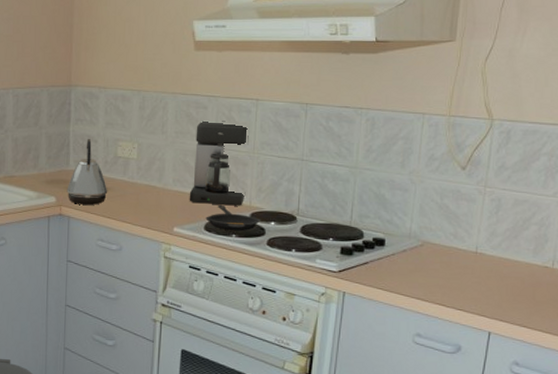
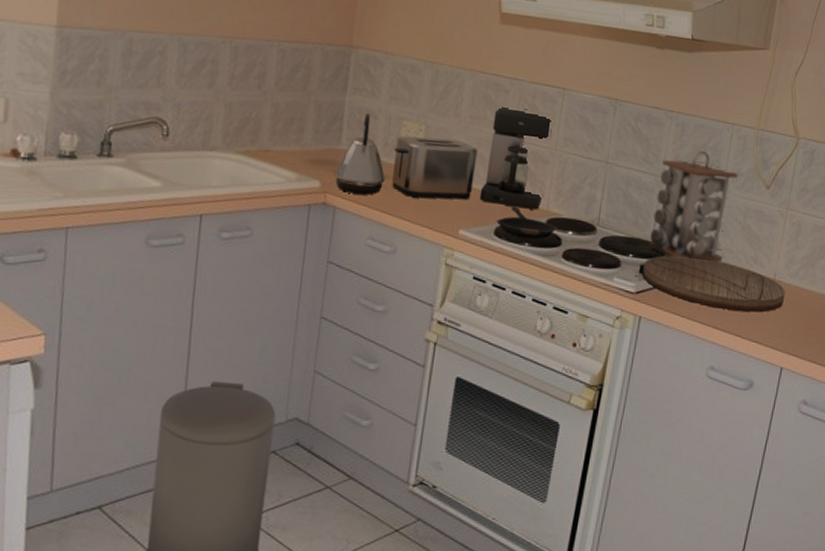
toaster: none [113,152,184,204] -> present [391,135,478,200]
cutting board: none [343,236,489,283] -> present [642,255,786,312]
spice rack: none [347,141,432,240] -> present [648,151,738,262]

